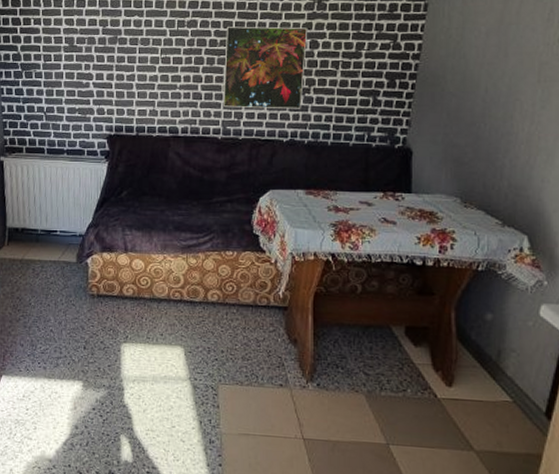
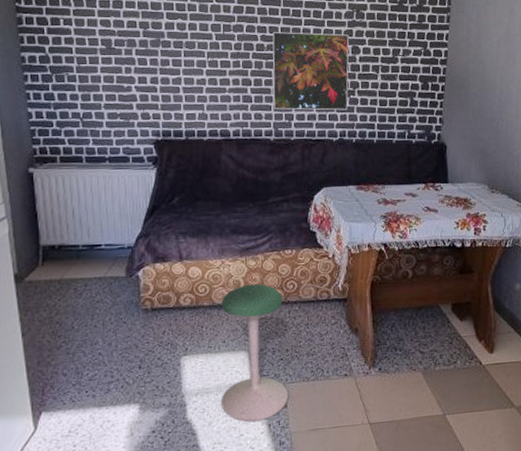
stool: none [155,281,221,417] -> present [220,283,289,422]

